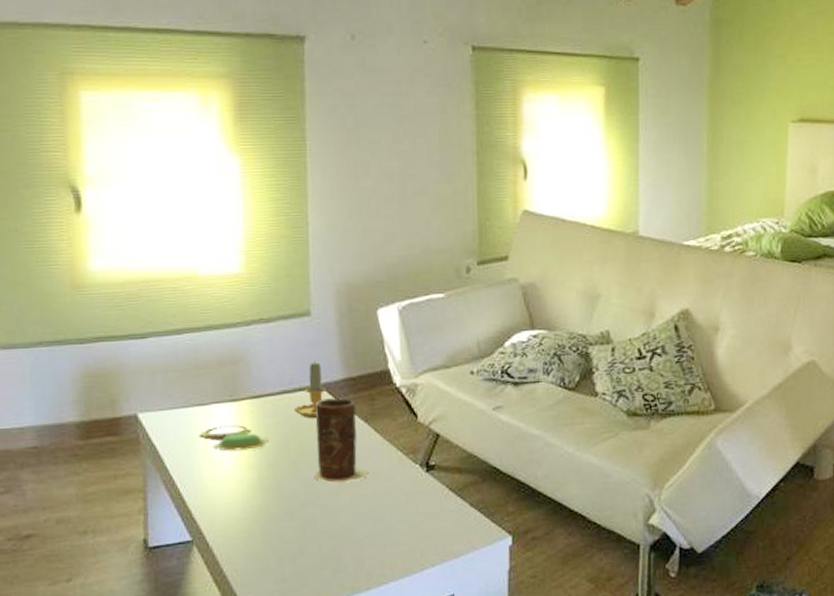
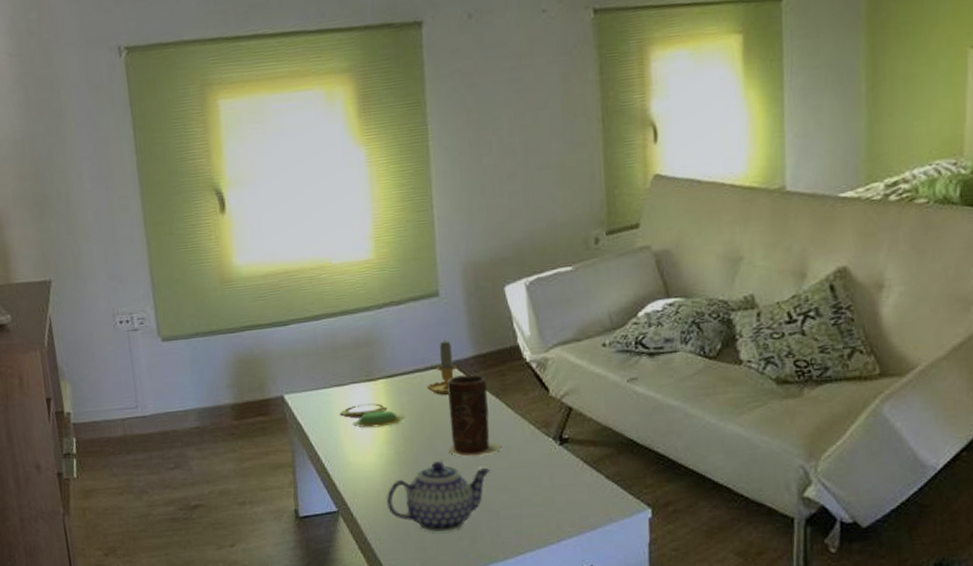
teapot: none [245,487,356,563] -> present [385,461,490,533]

